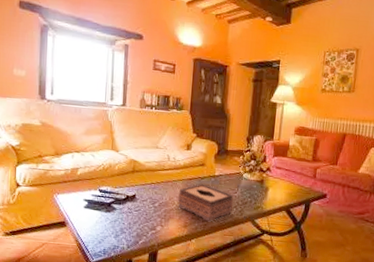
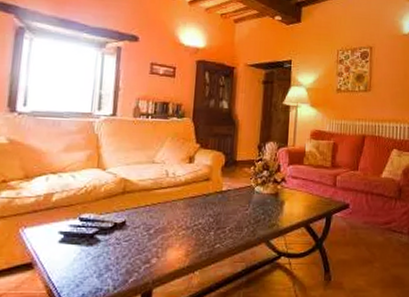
tissue box: present [178,184,233,222] -> none [178,202,244,248]

